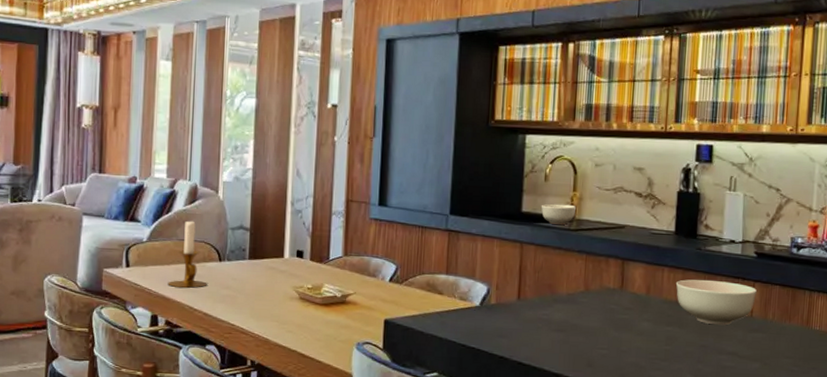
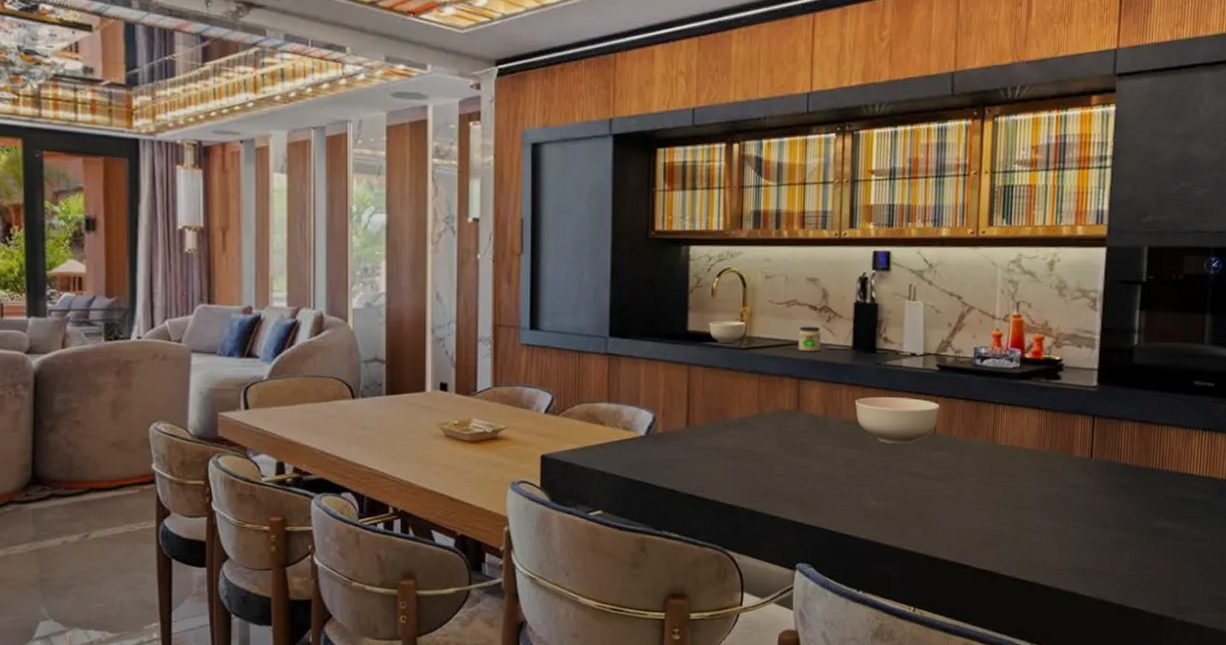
candlestick: present [168,220,207,288] -> none [294,354,340,430]
jar: none [623,211,646,236] -> present [798,326,821,352]

